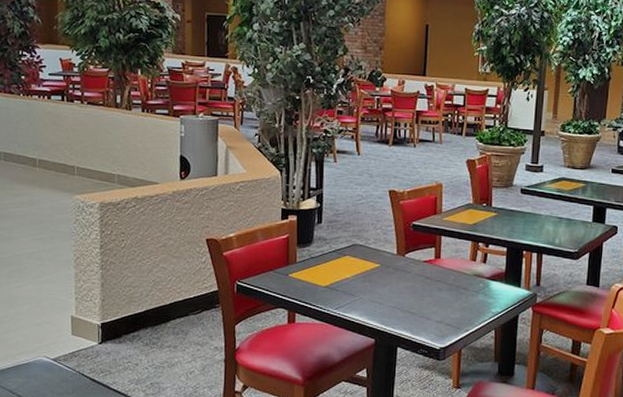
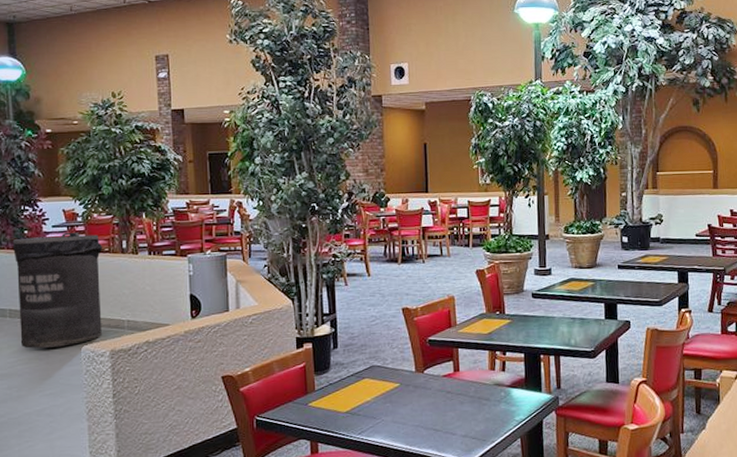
trash can: none [9,81,97,194] -> present [12,232,102,349]

